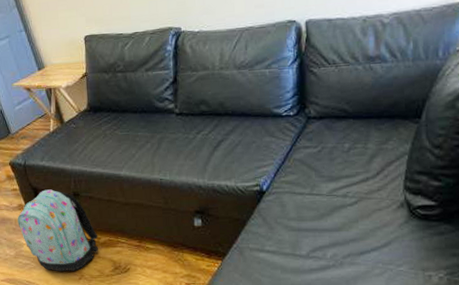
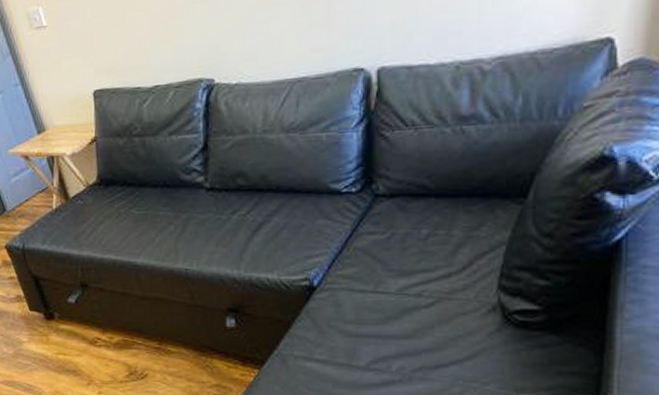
backpack: present [17,188,98,272] -> none [15,277,110,376]

